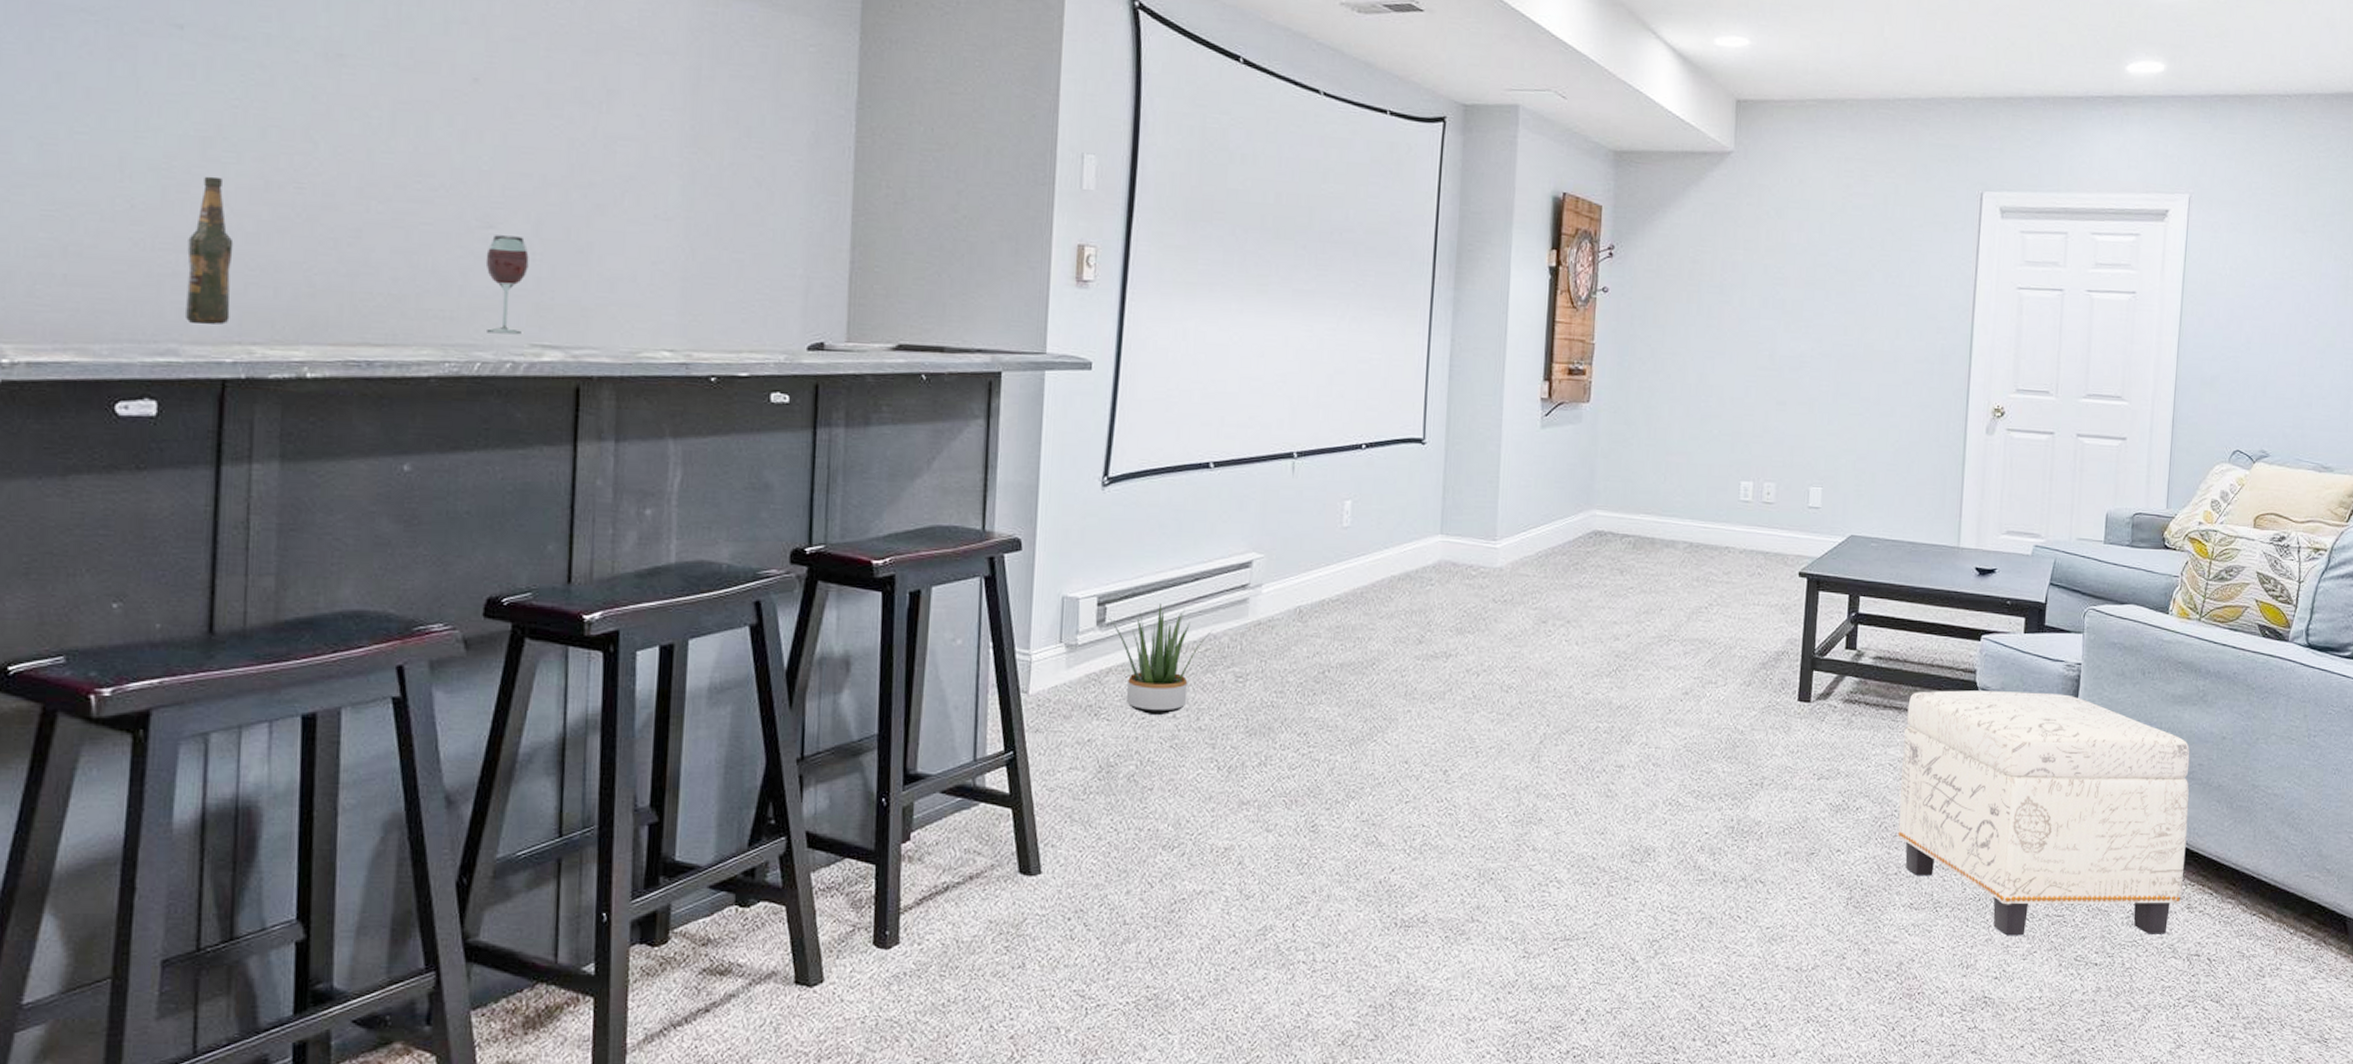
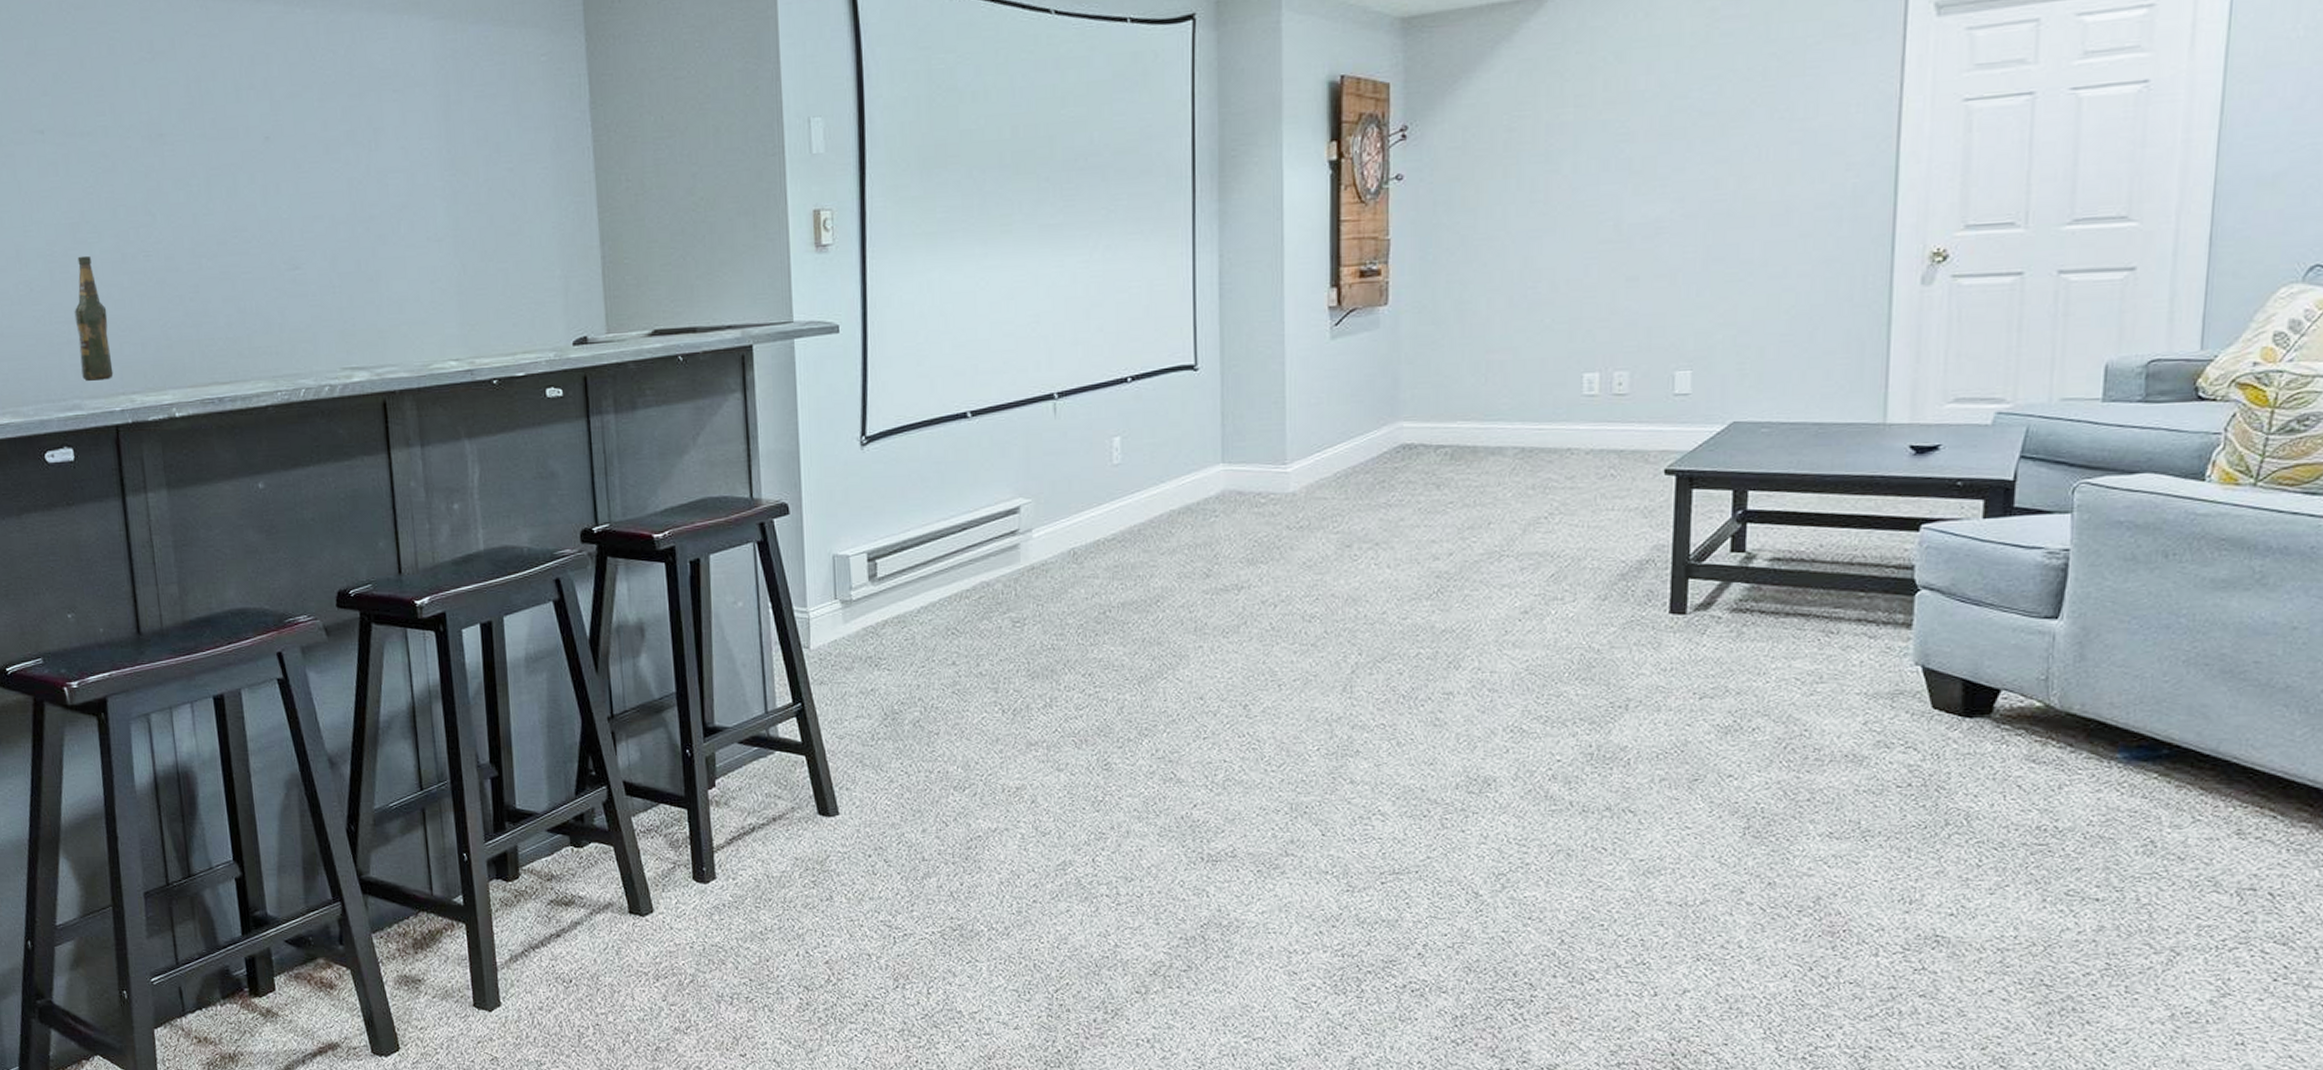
wineglass: present [485,235,529,335] -> none [296,273,333,362]
potted plant: present [1108,602,1214,715] -> none [879,554,986,663]
ottoman: present [1898,690,2190,935] -> none [1810,586,2240,866]

